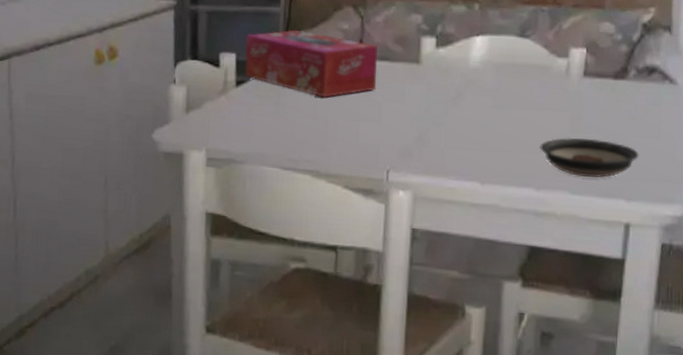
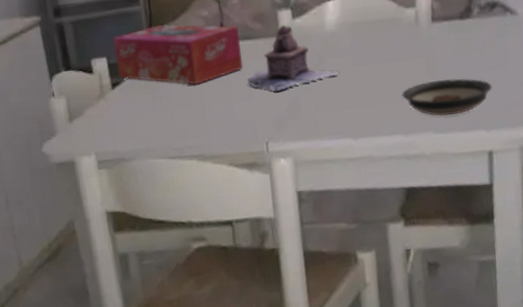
teapot: none [378,52,478,120] -> present [247,25,340,92]

